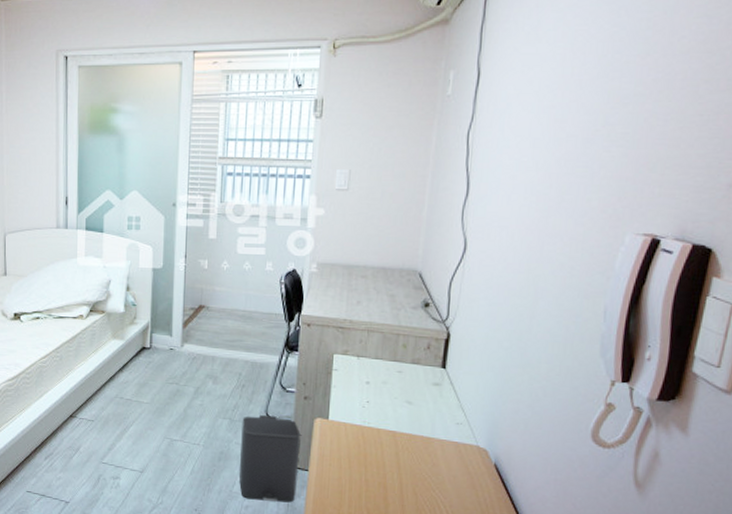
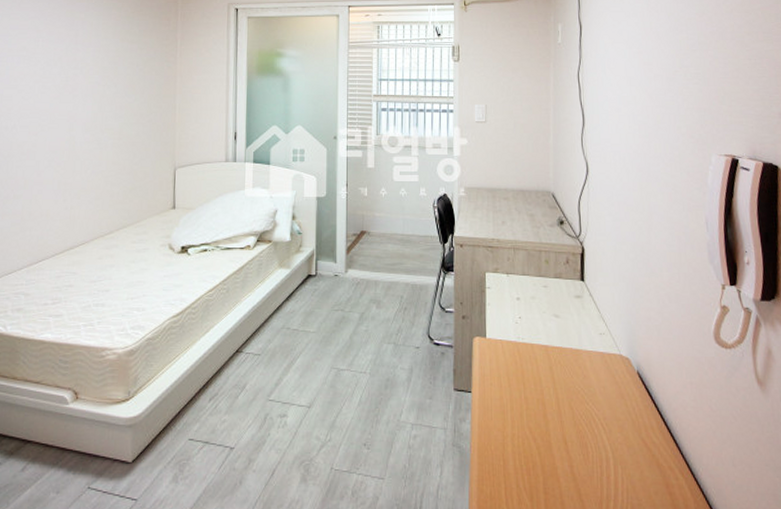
pedal bin: present [238,415,301,503] -> none [405,338,462,430]

